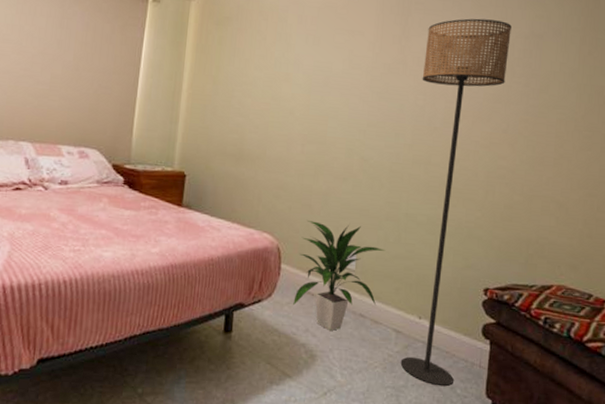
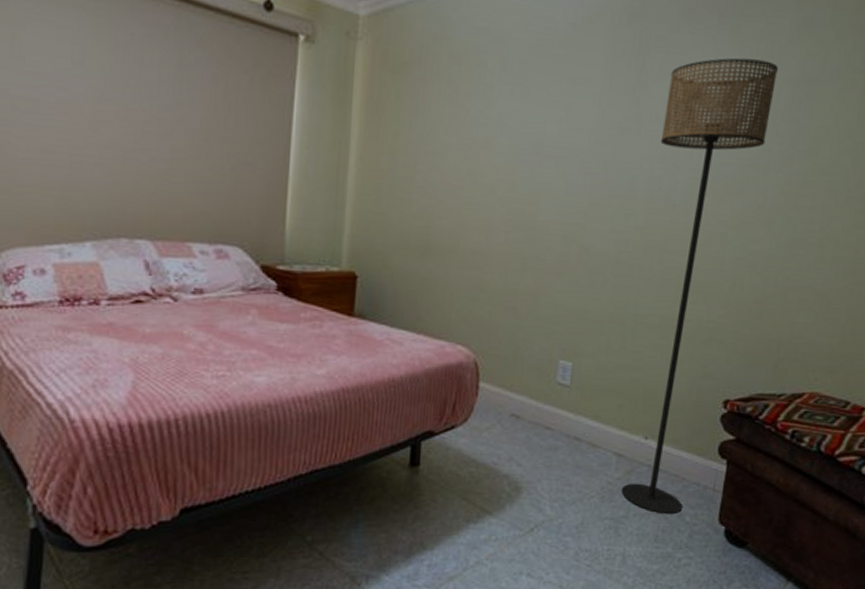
indoor plant: present [293,221,386,331] -> none [494,328,608,458]

